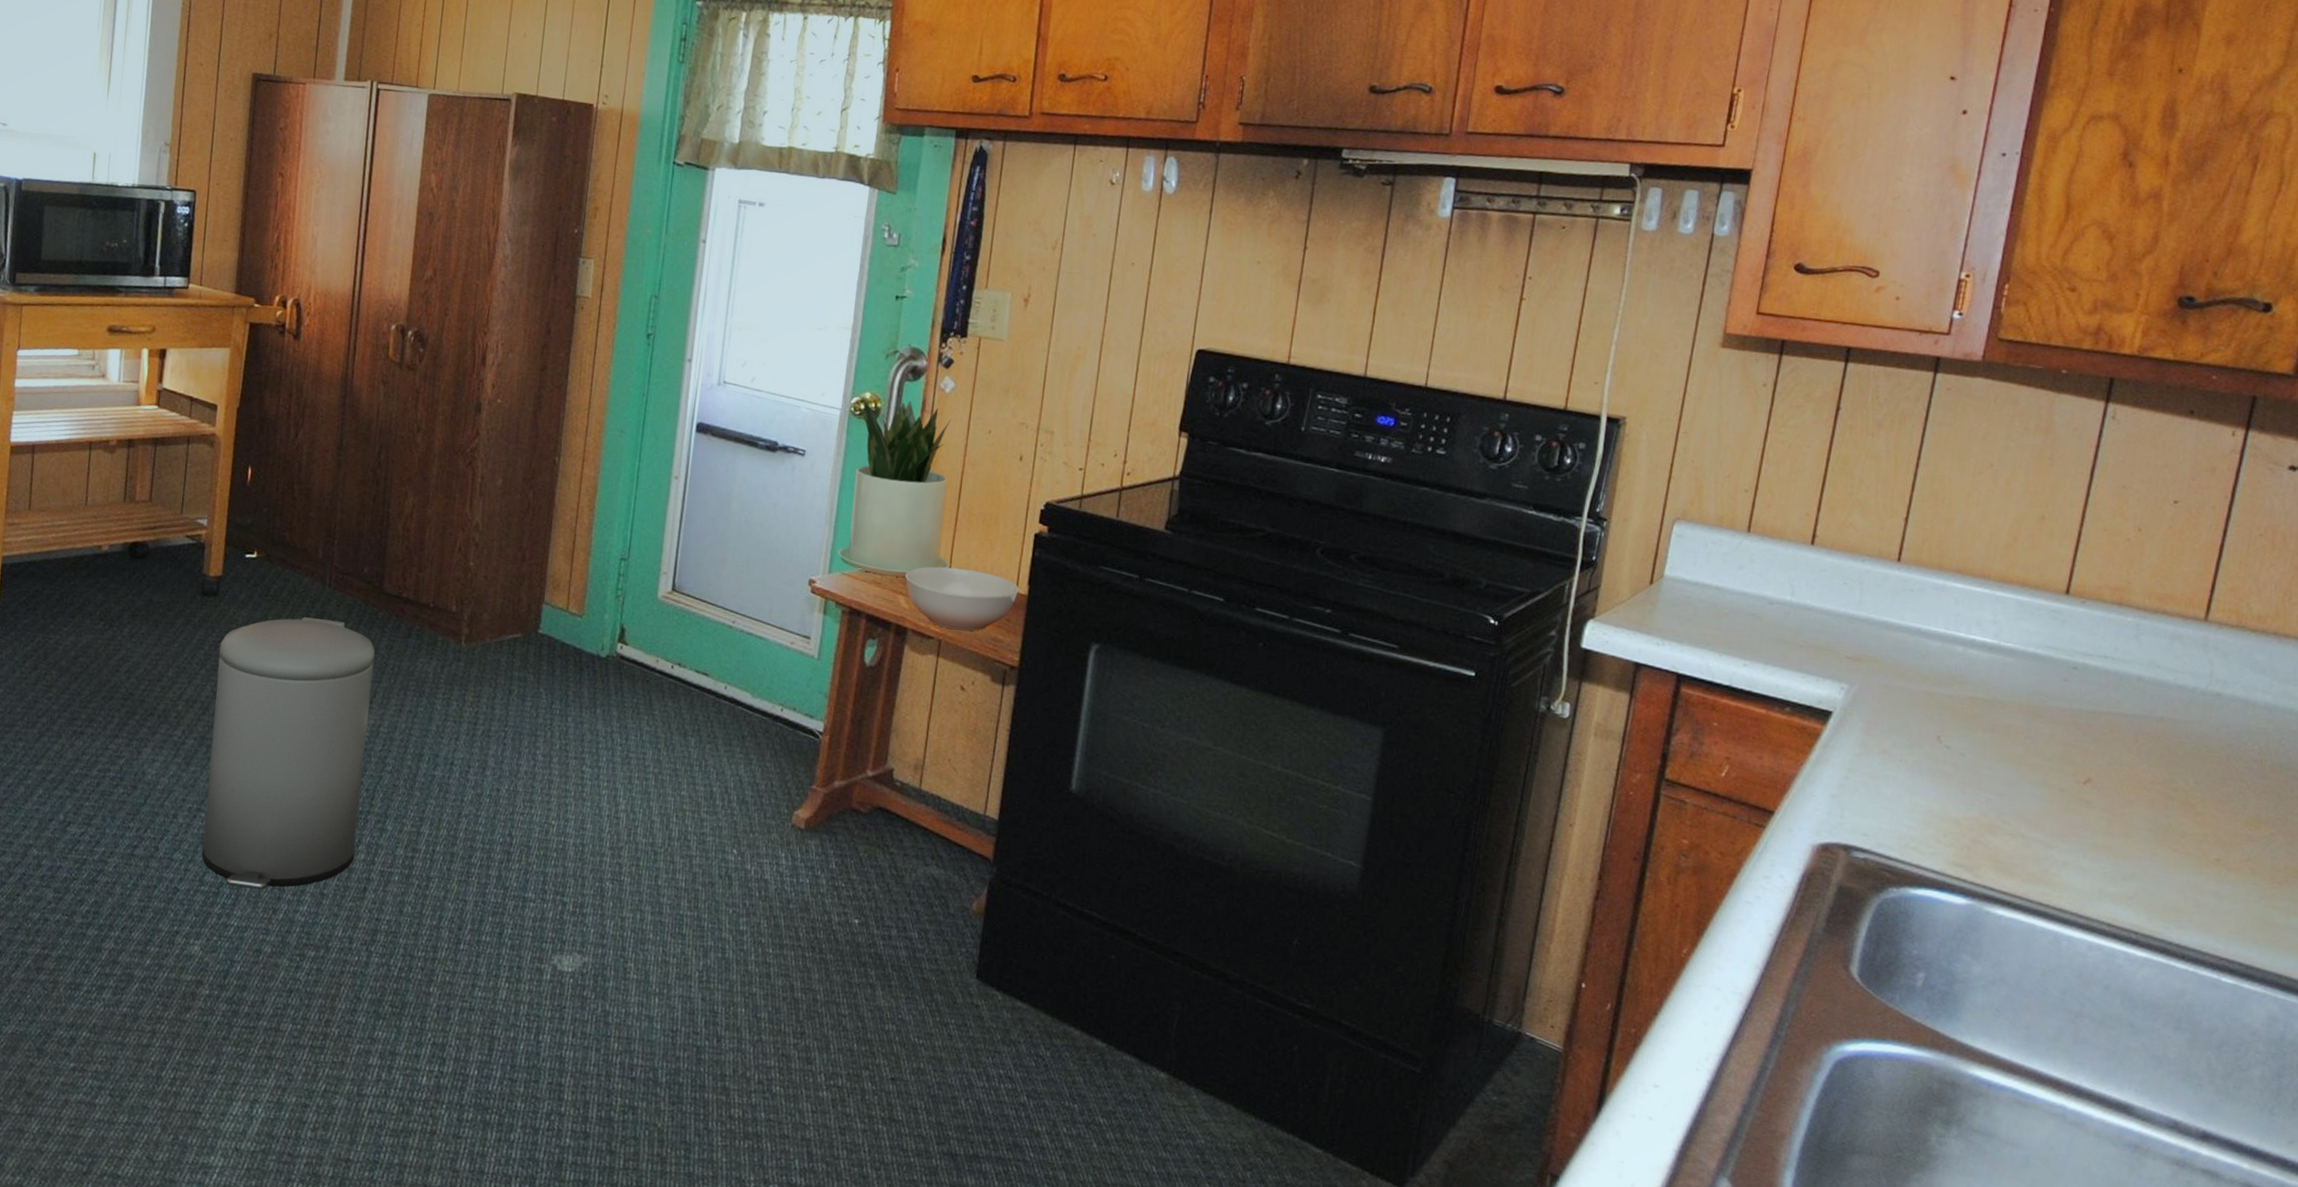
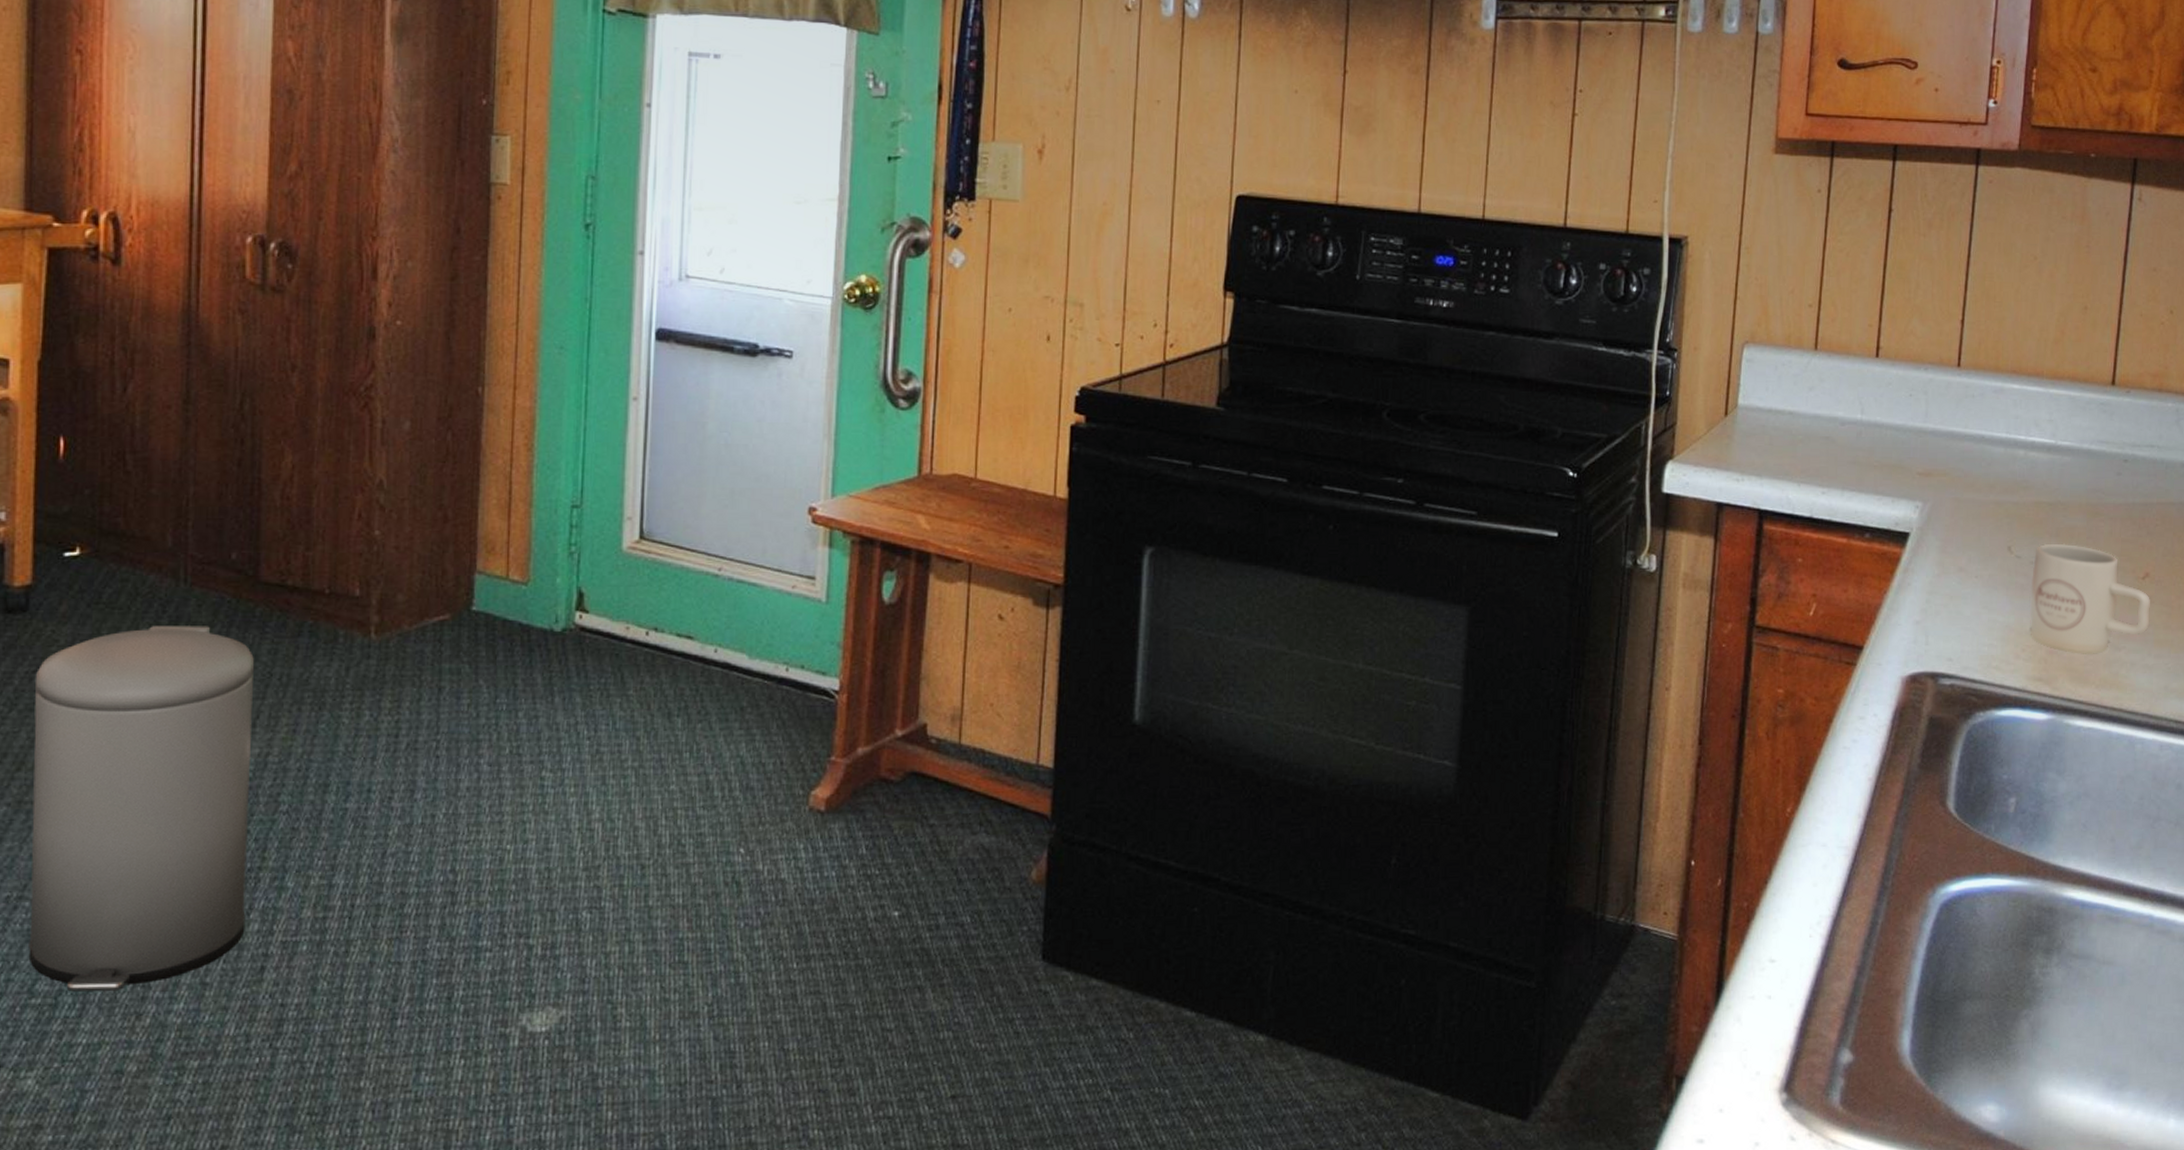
planter: present [837,401,952,578] -> none [841,281,975,493]
bowl: present [905,566,1020,631] -> none [924,475,1058,549]
mug: none [1954,737,2091,850] -> present [2029,543,2150,655]

